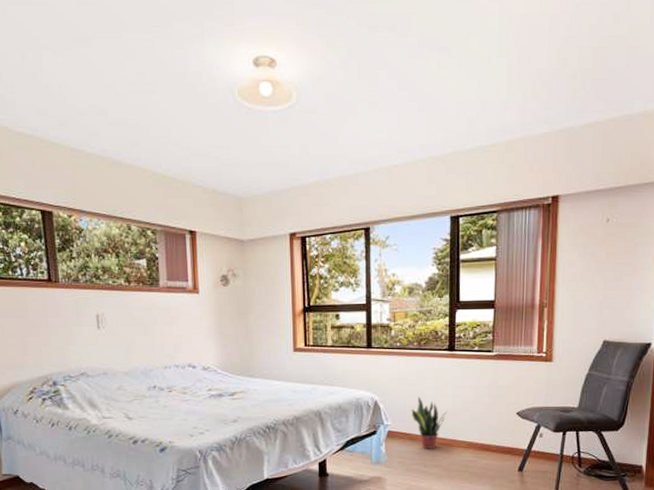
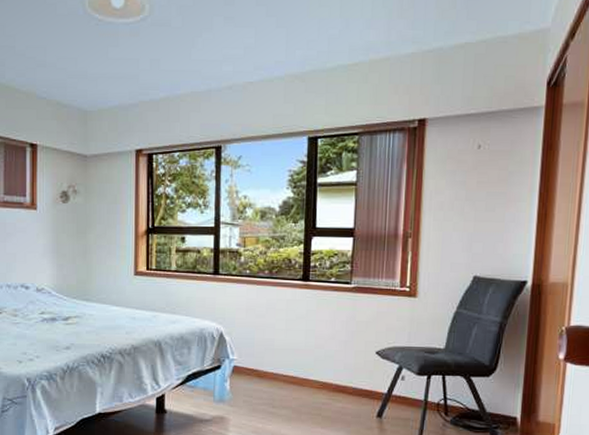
potted plant: present [411,397,449,450] -> none [259,330,301,389]

